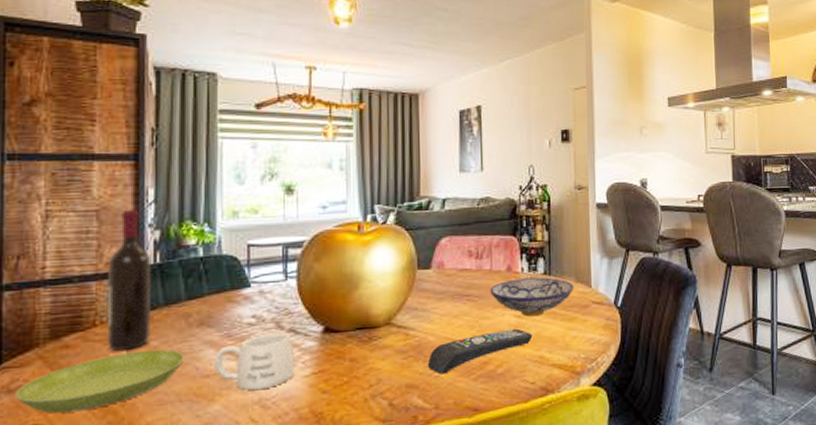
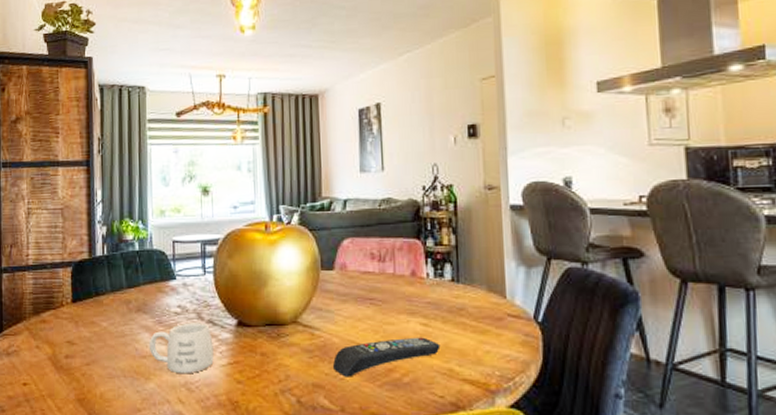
saucer: present [15,349,184,414] -> none [12,329,126,376]
wine bottle: present [106,209,150,352] -> none [71,207,101,329]
bowl: present [490,277,574,317] -> none [393,284,486,326]

